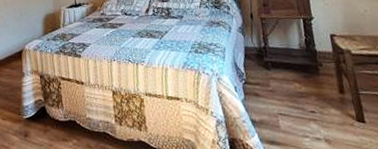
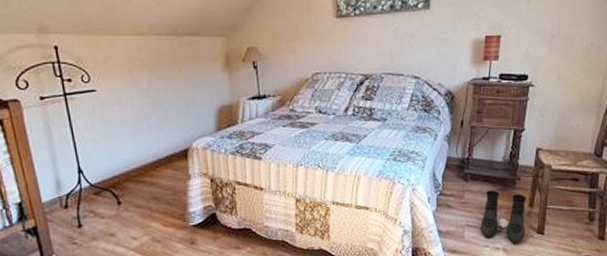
boots: none [291,77,345,134] -> present [480,190,526,244]

